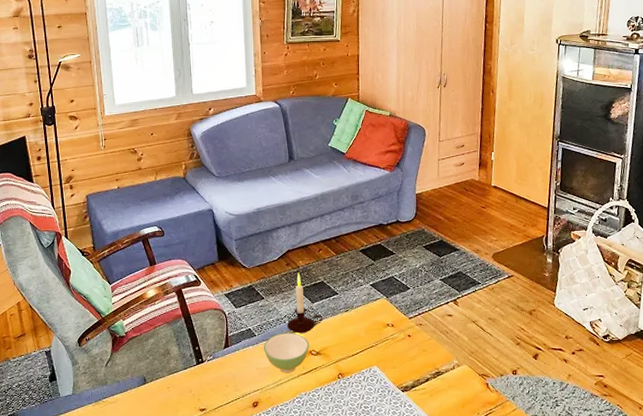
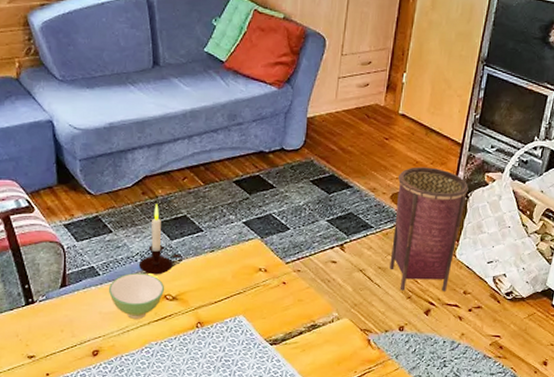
woven basket: none [497,229,558,338] -> present [389,167,468,291]

